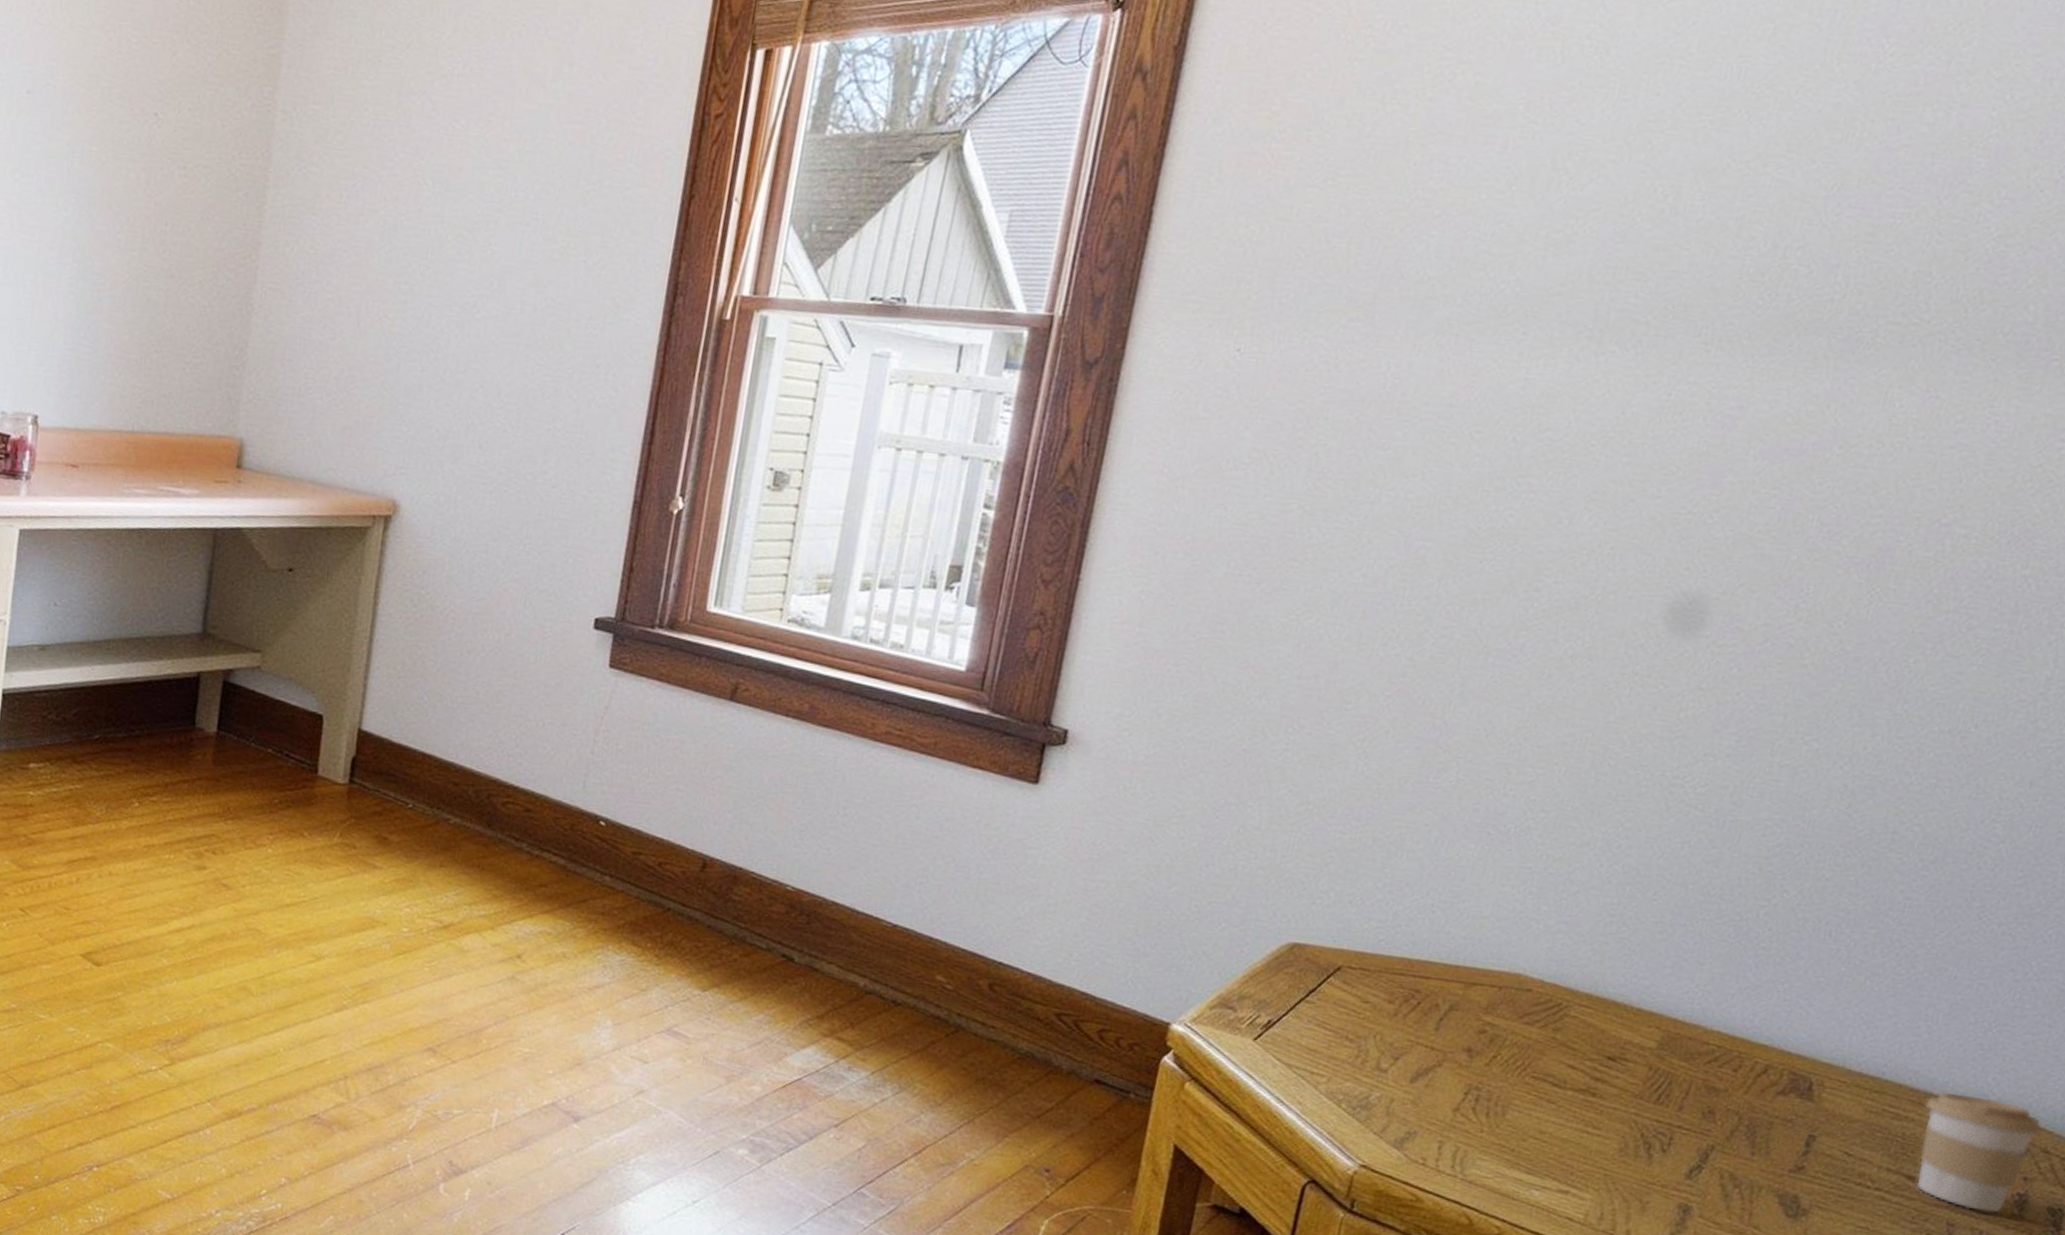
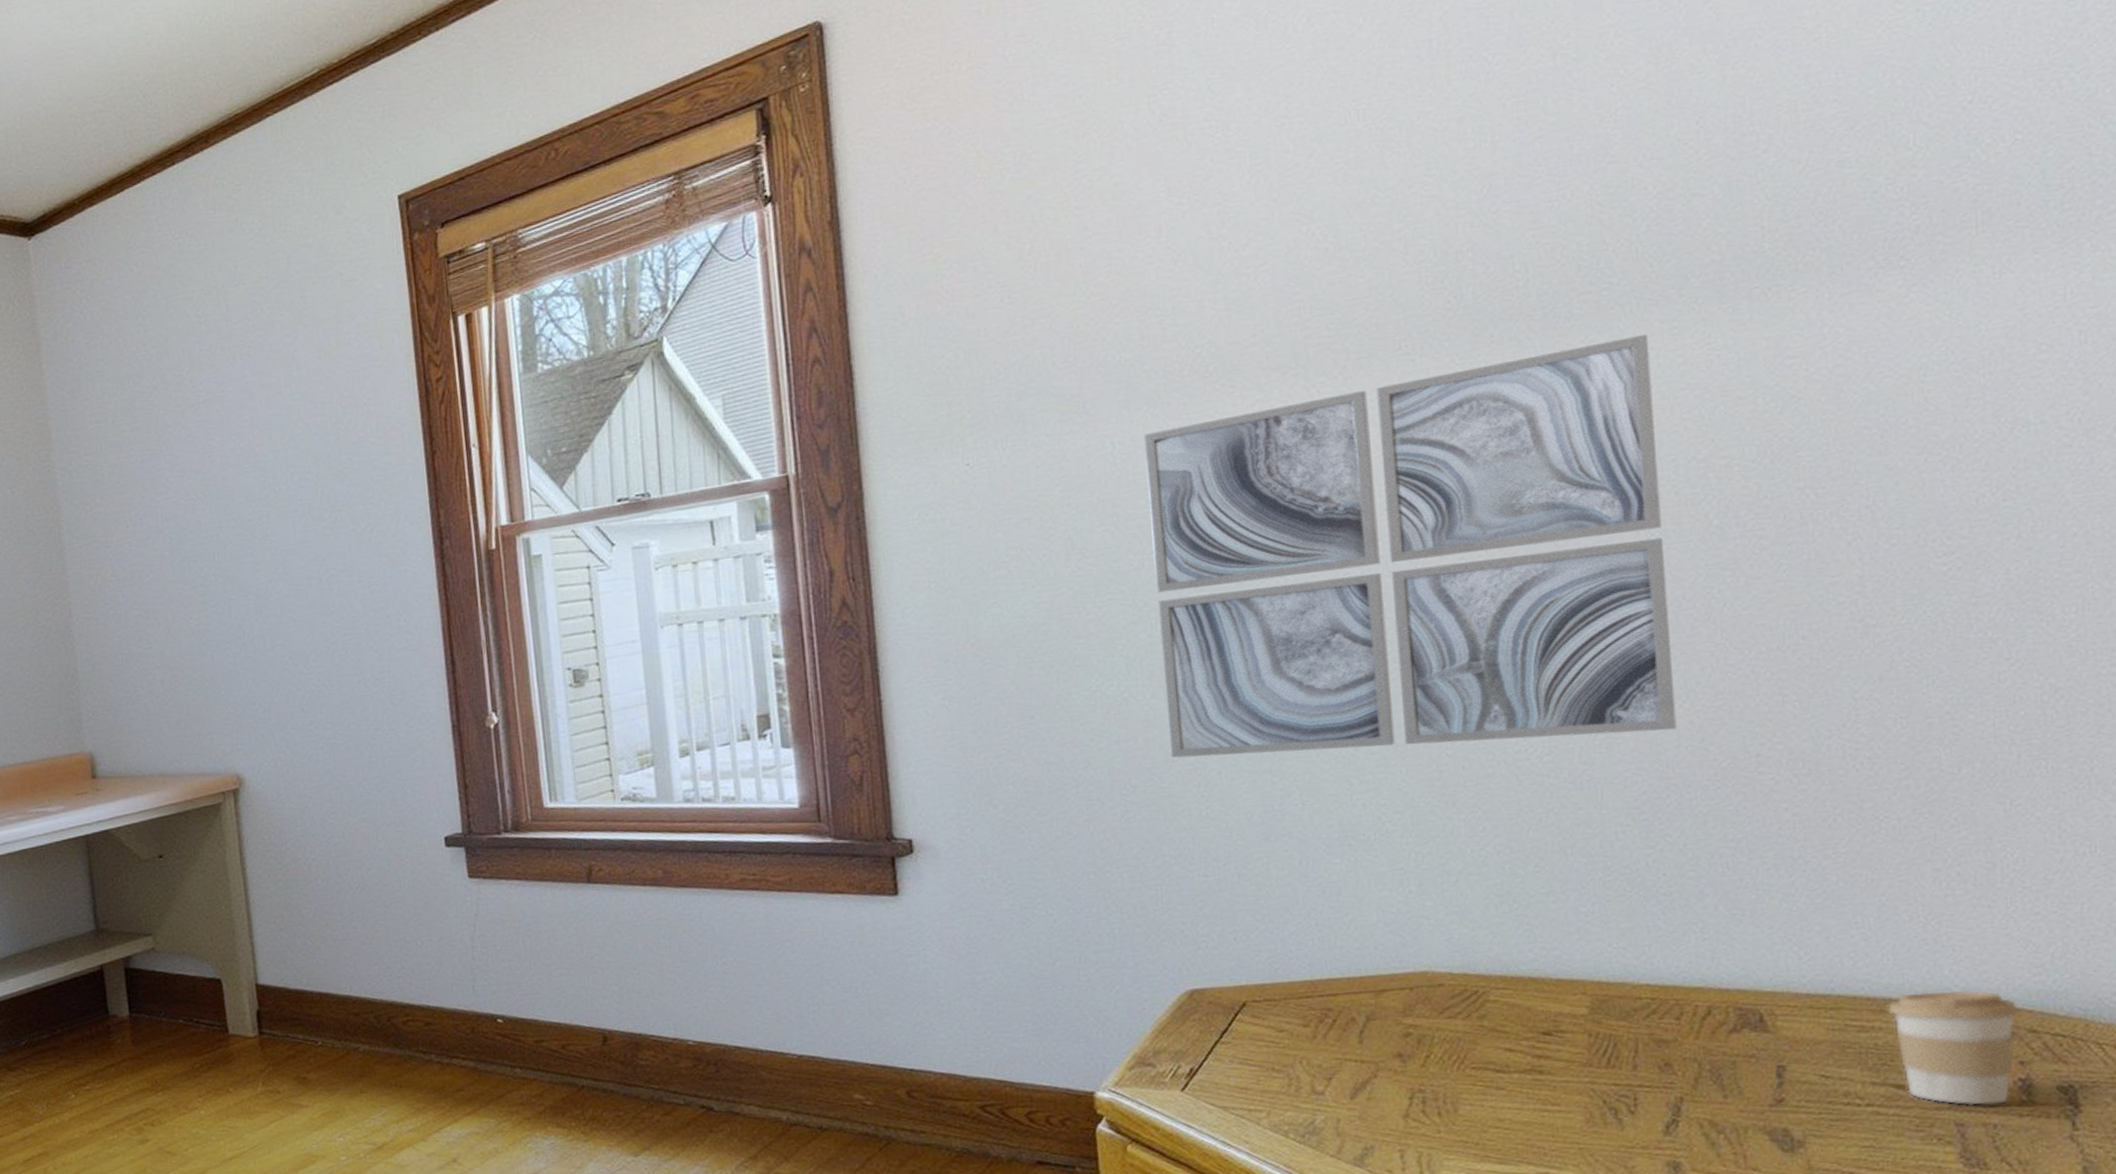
wall art: none [1347,361,1939,790] -> present [1143,333,1677,758]

